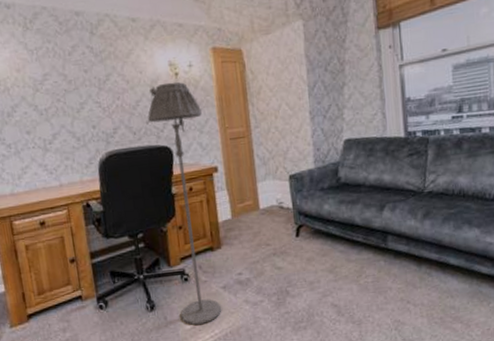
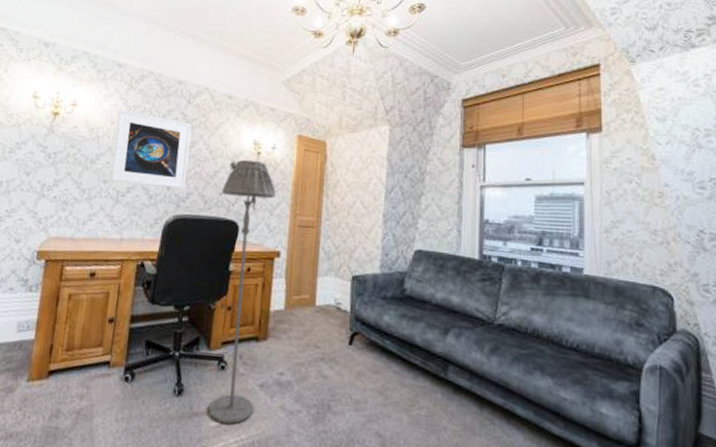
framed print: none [20,54,110,131] -> present [110,109,192,189]

